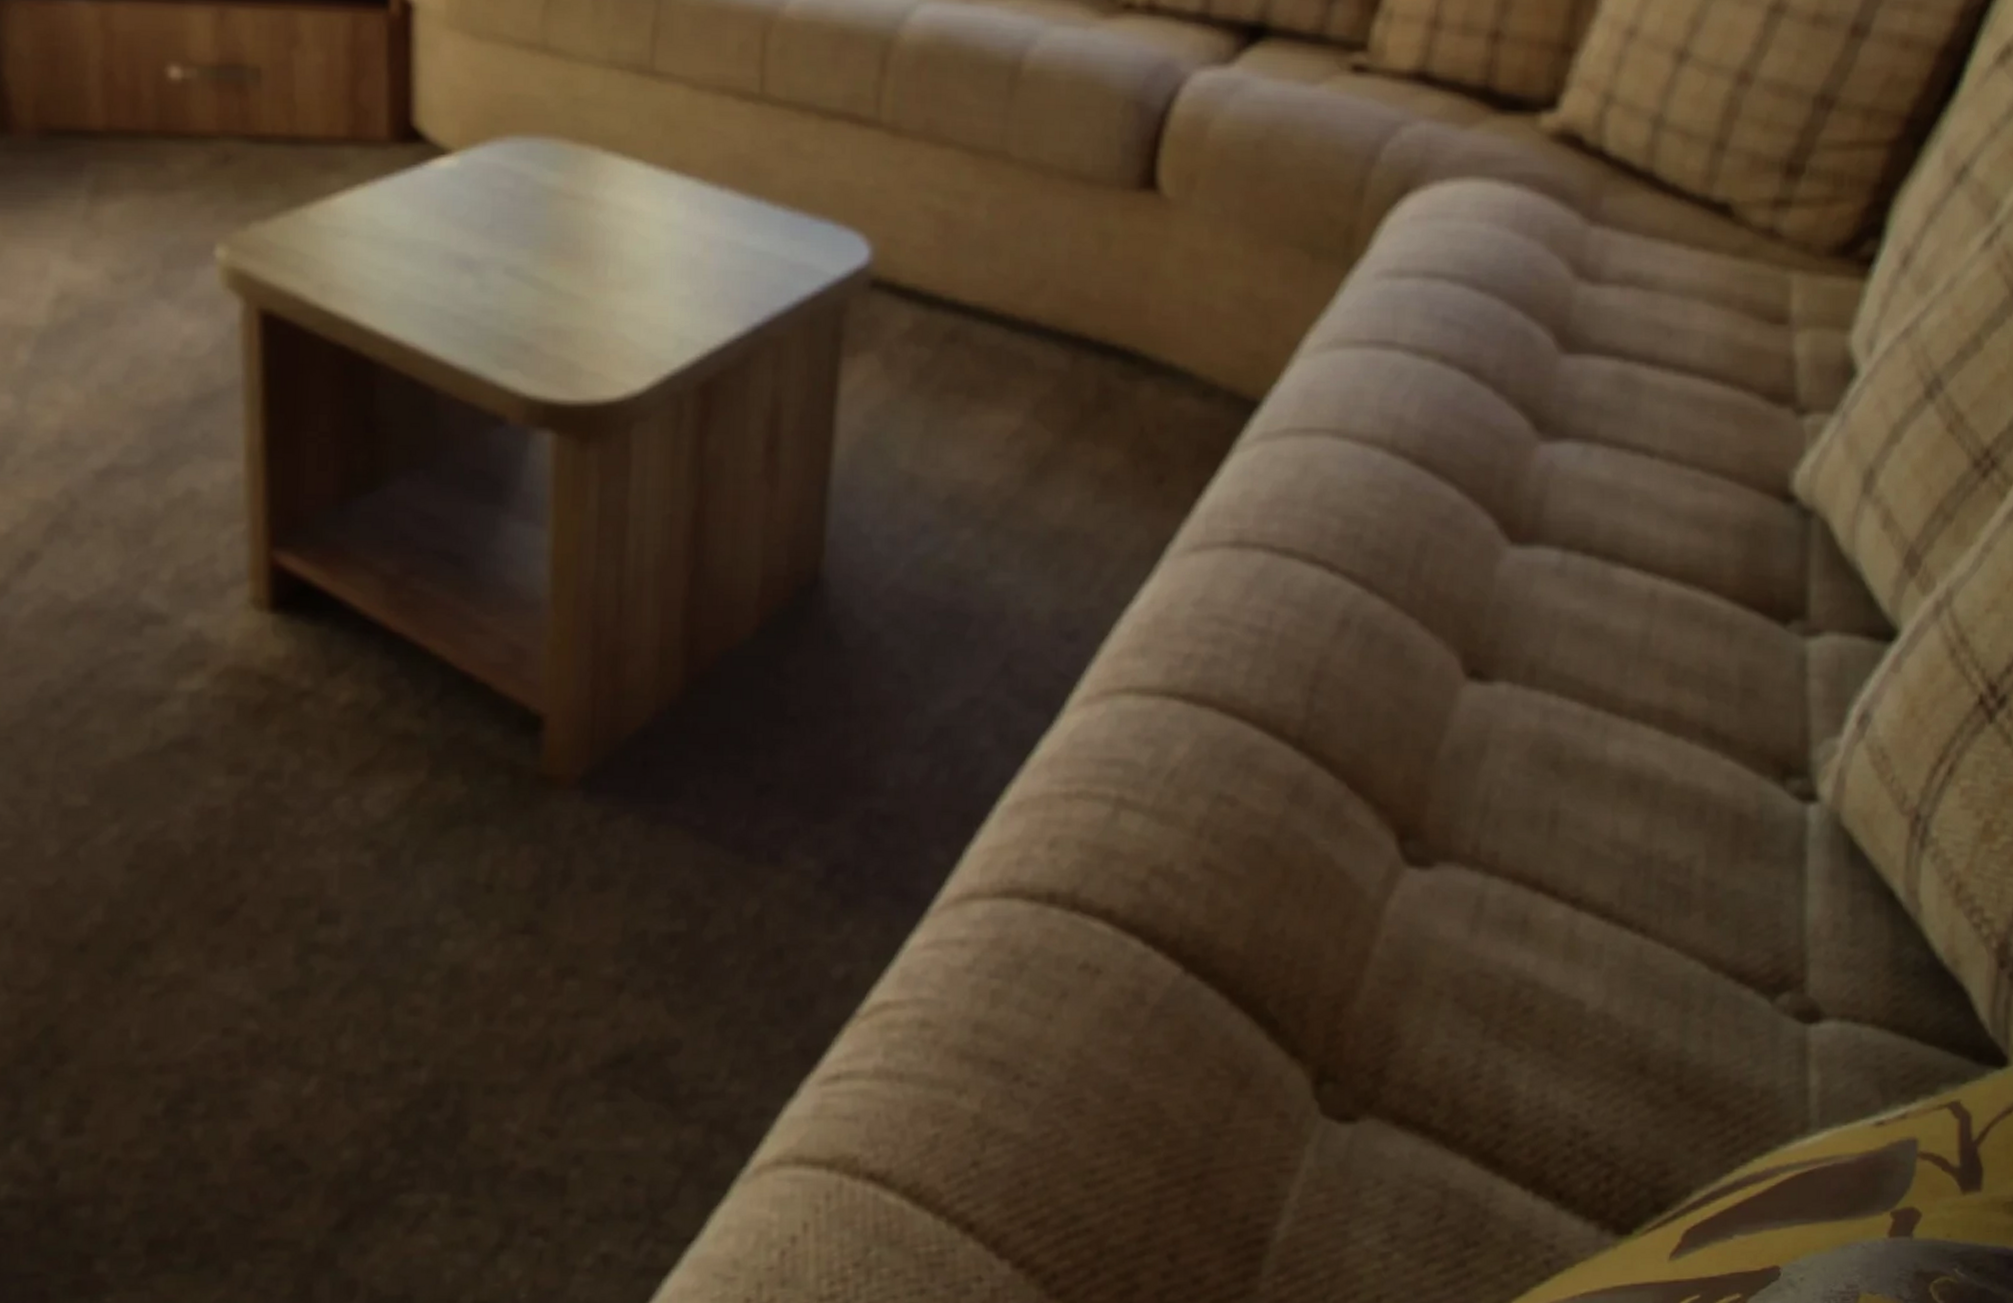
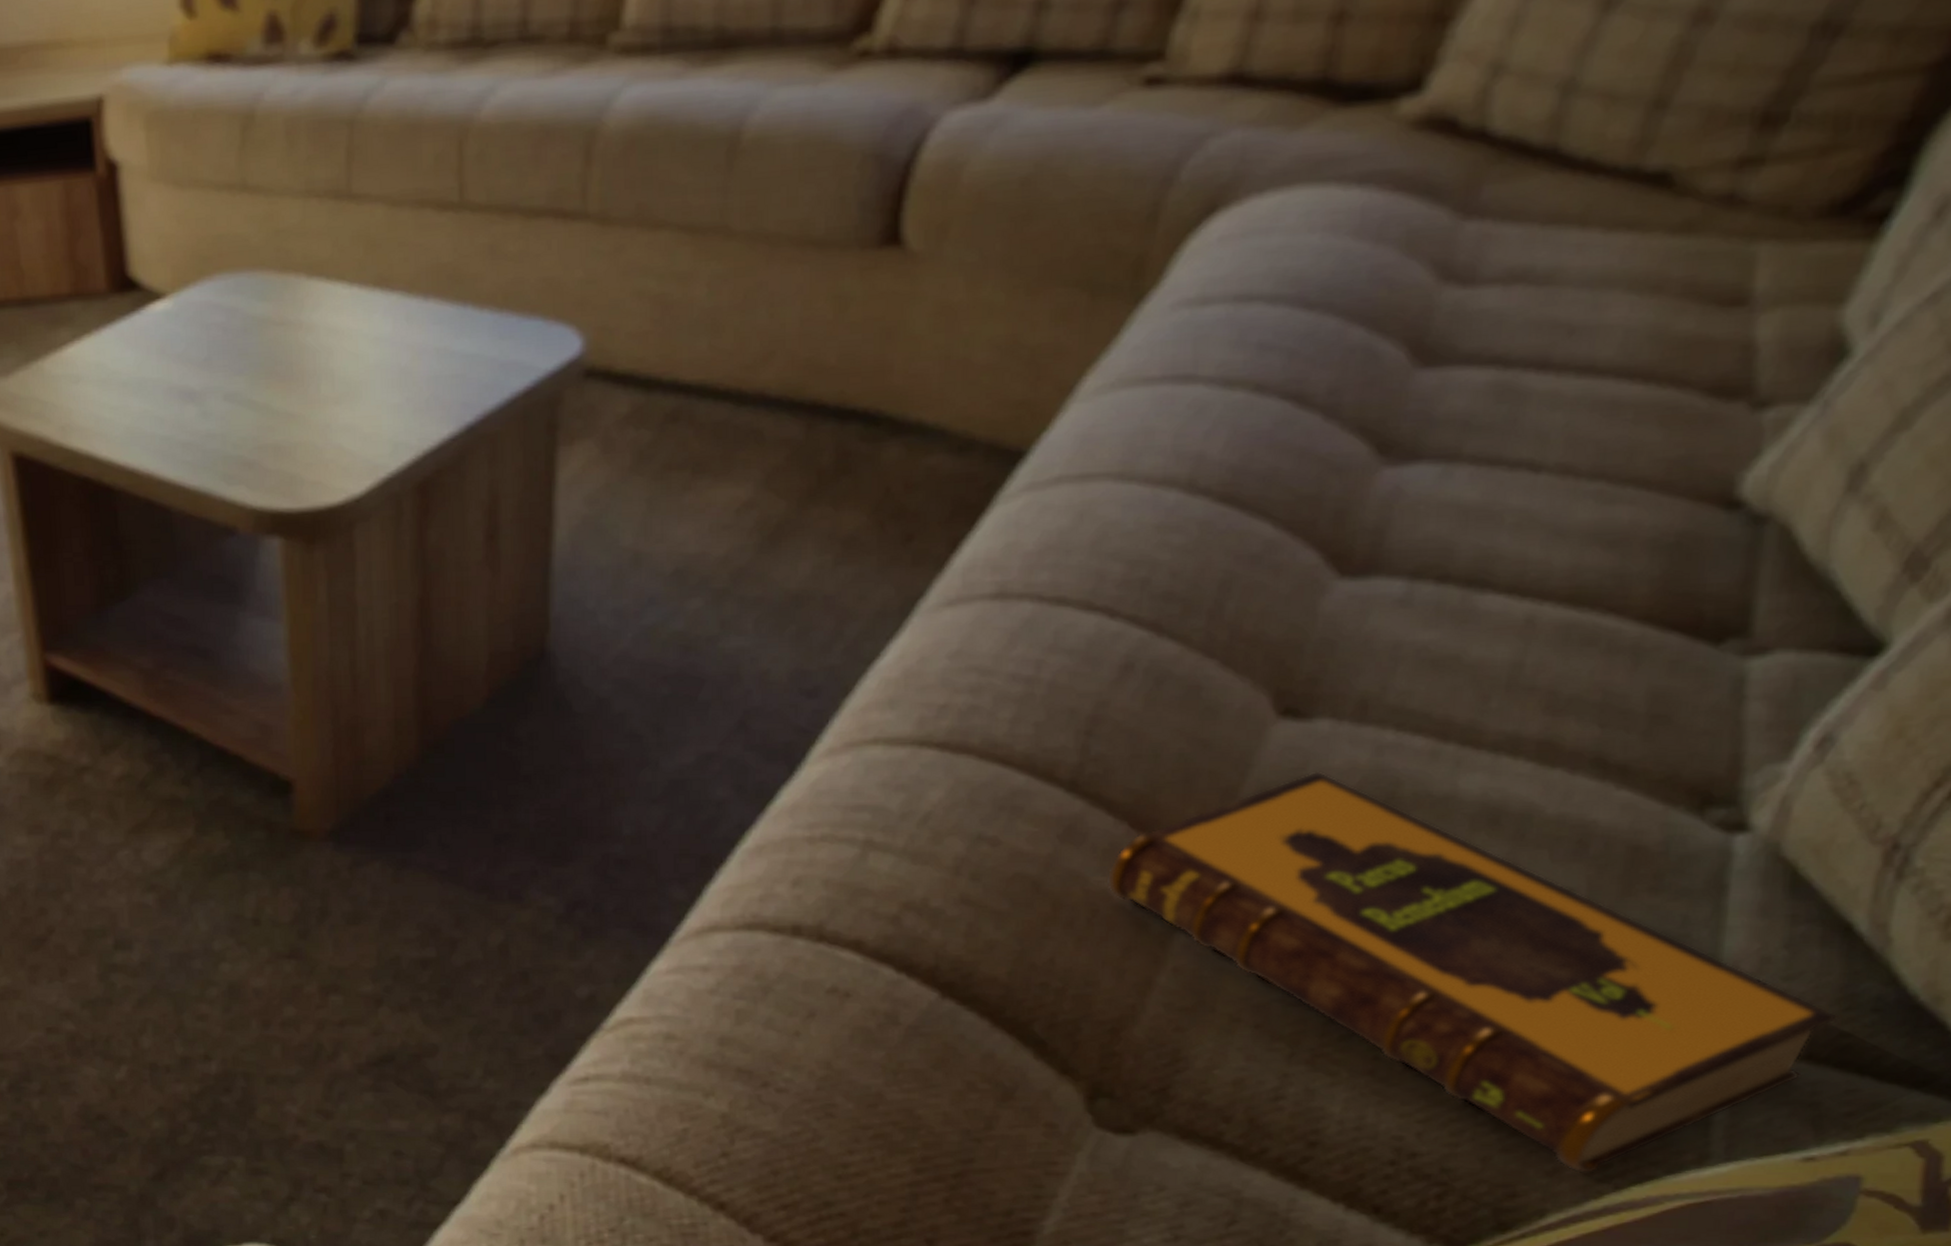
hardback book: none [1329,734,1889,1148] -> present [1106,771,1836,1174]

